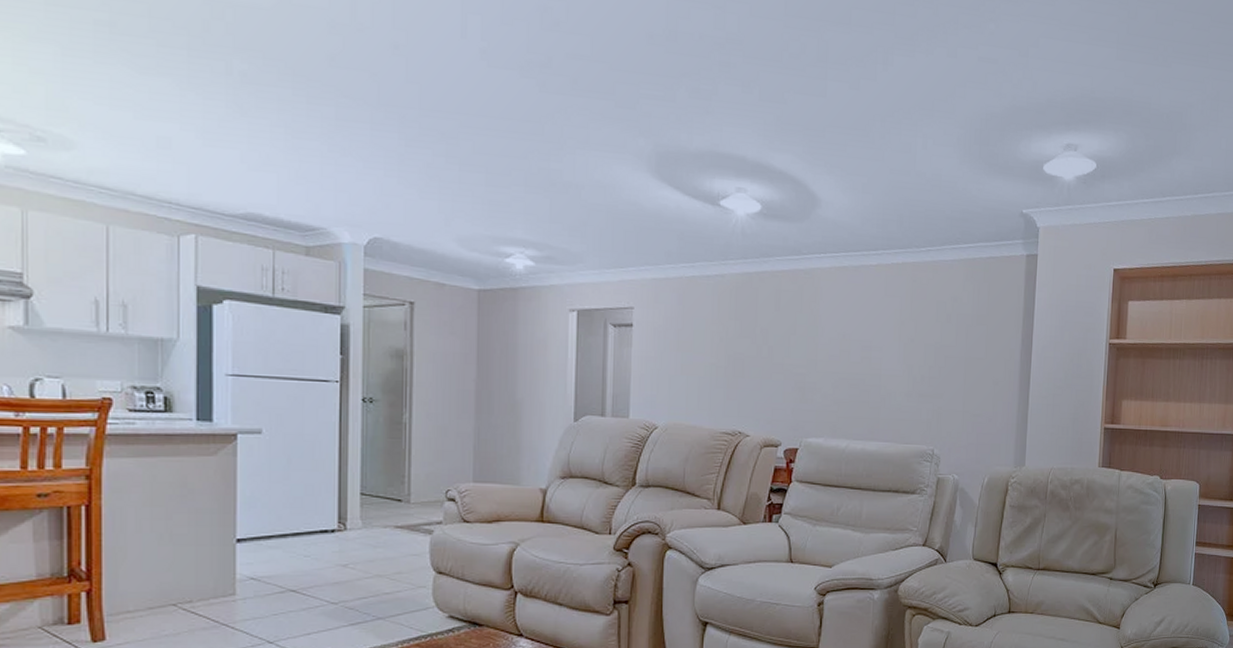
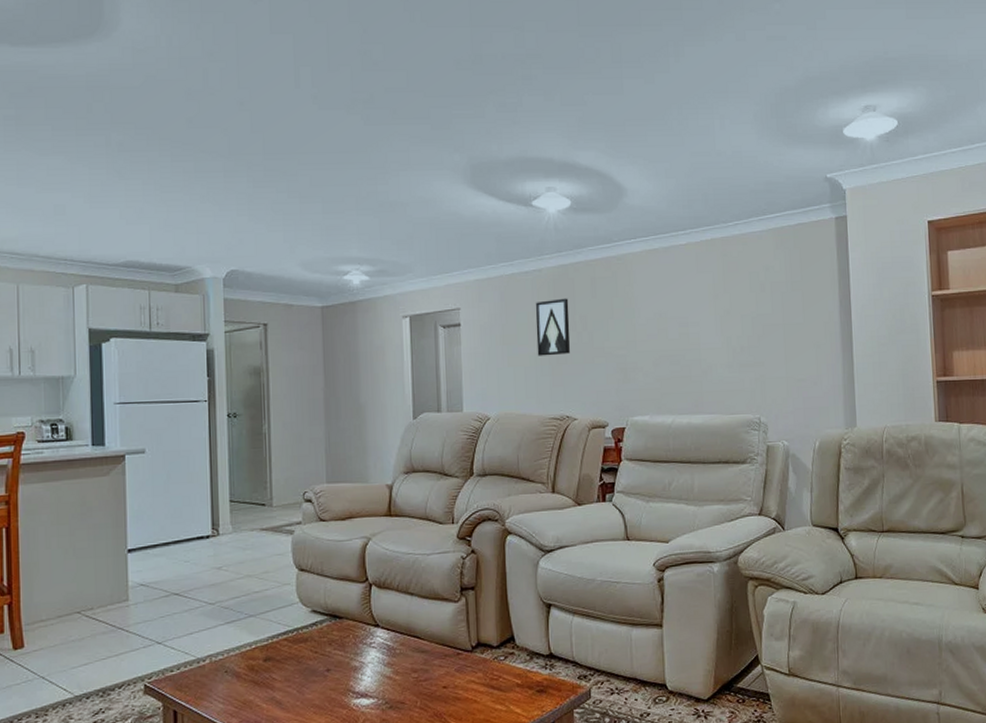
wall art: none [713,308,751,368] -> present [535,298,571,356]

